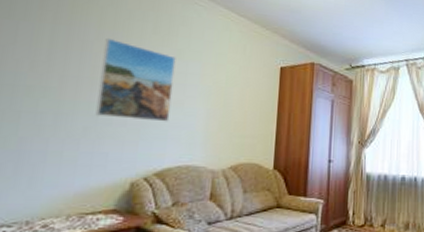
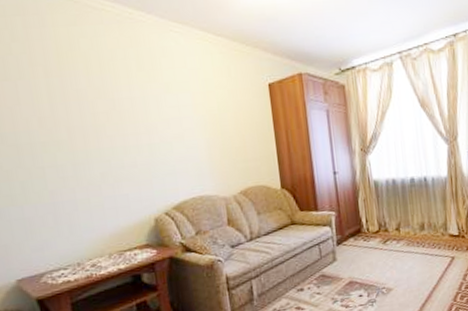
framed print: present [95,37,176,122] -> none [96,82,174,161]

